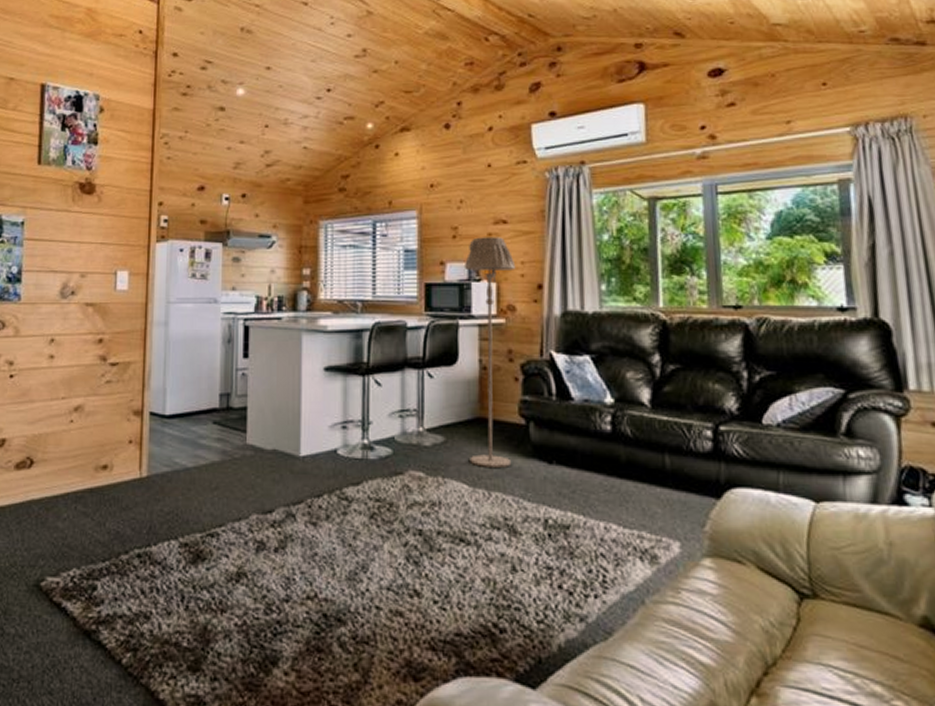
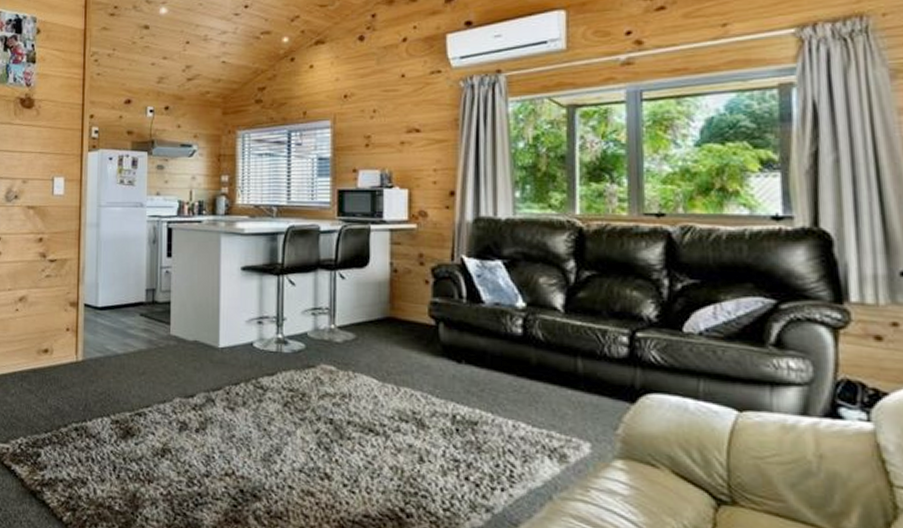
floor lamp: present [464,237,516,469] -> none [376,145,428,366]

